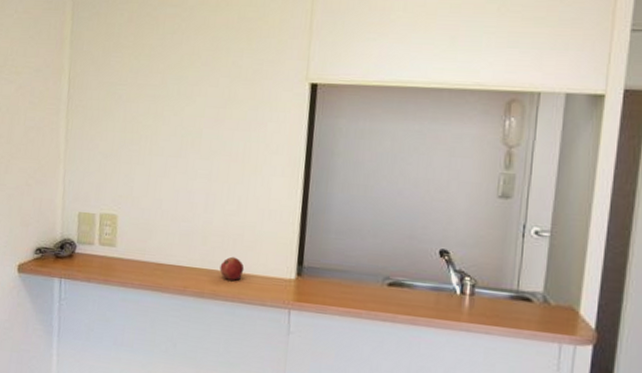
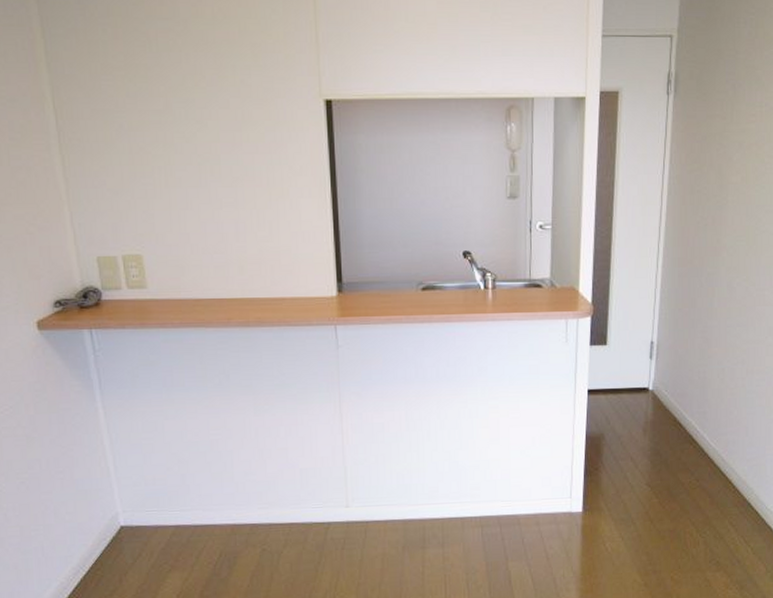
fruit: present [220,256,245,280] -> none [261,282,286,305]

